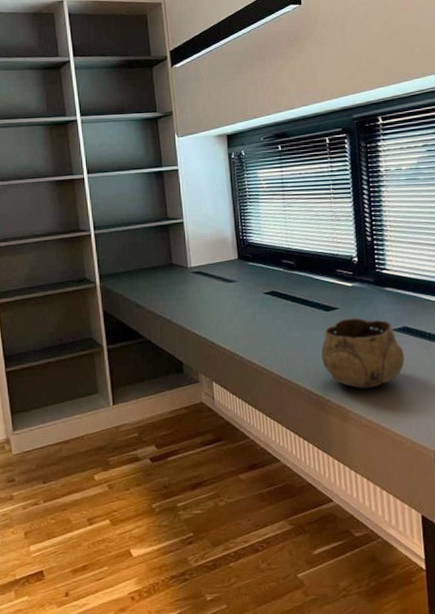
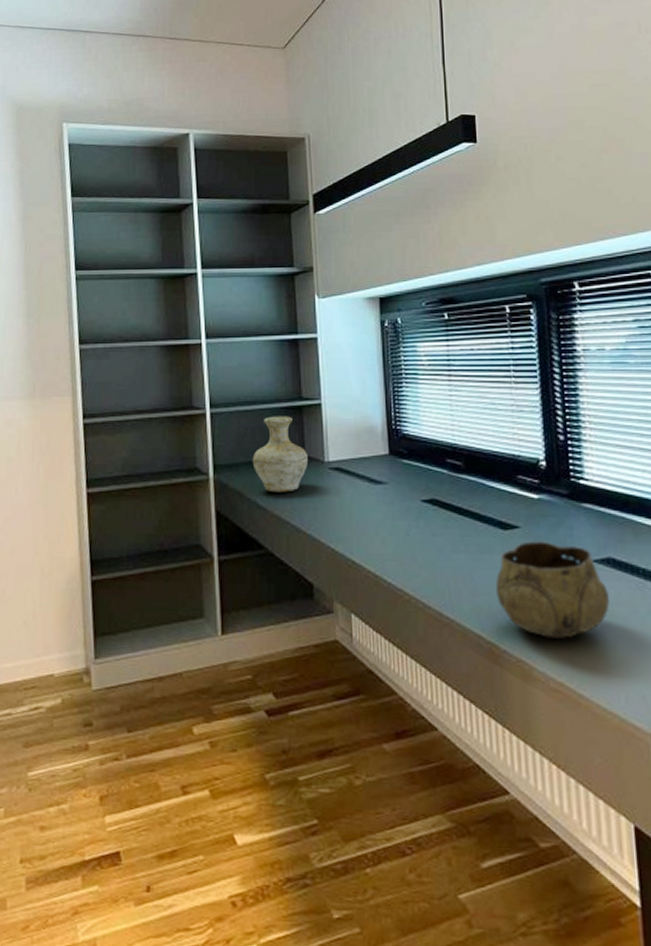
vase: none [130,233,175,294] -> present [252,416,308,493]

